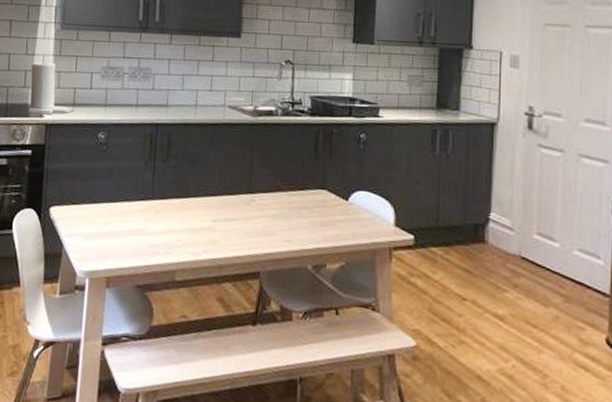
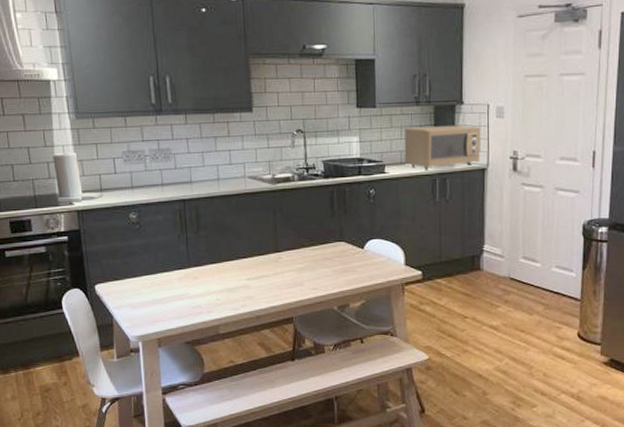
microwave: none [401,69,492,118] -> present [404,125,481,170]

